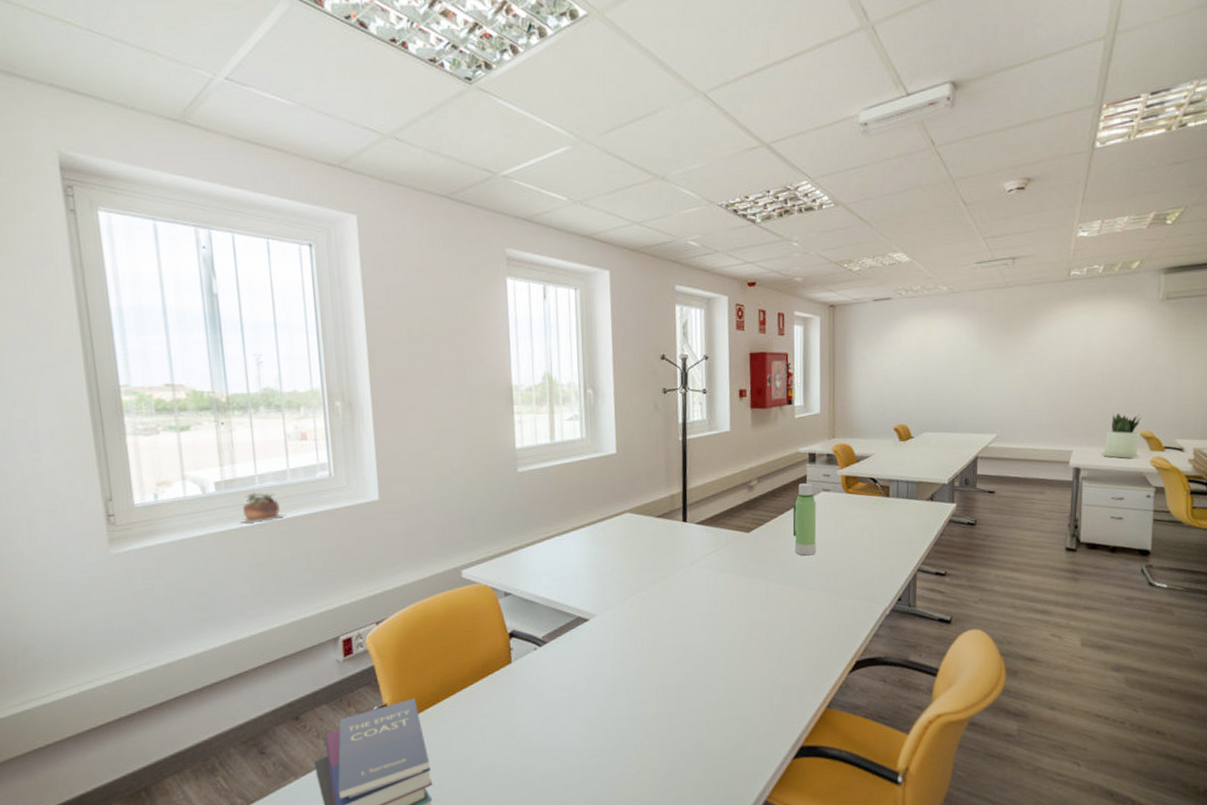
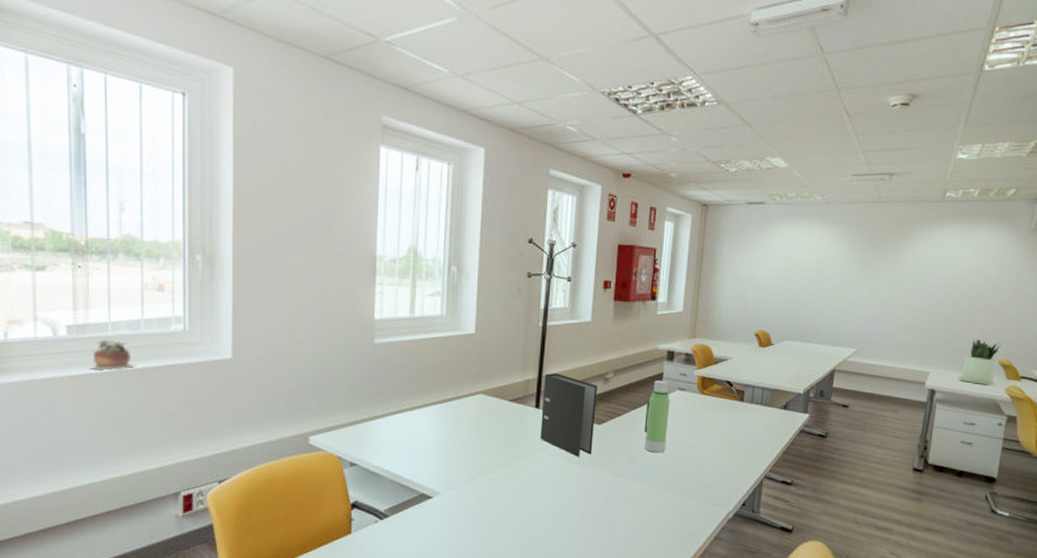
binder: none [689,485,744,567] -> present [540,373,597,457]

